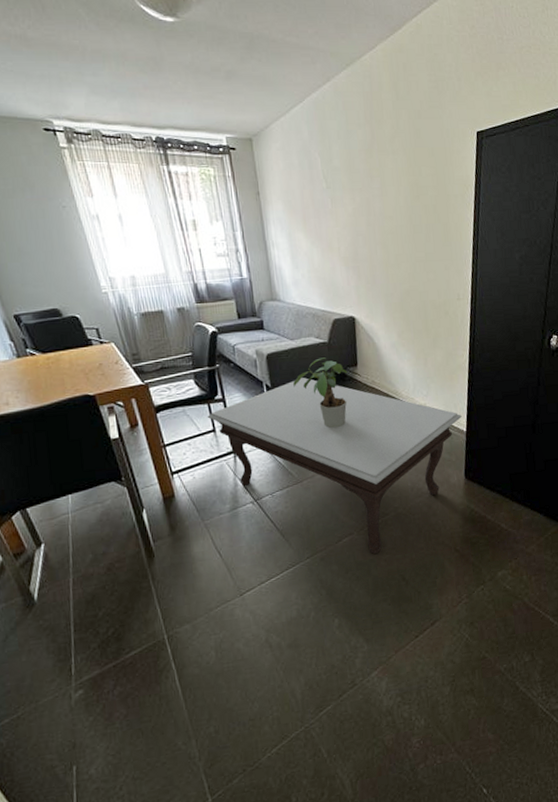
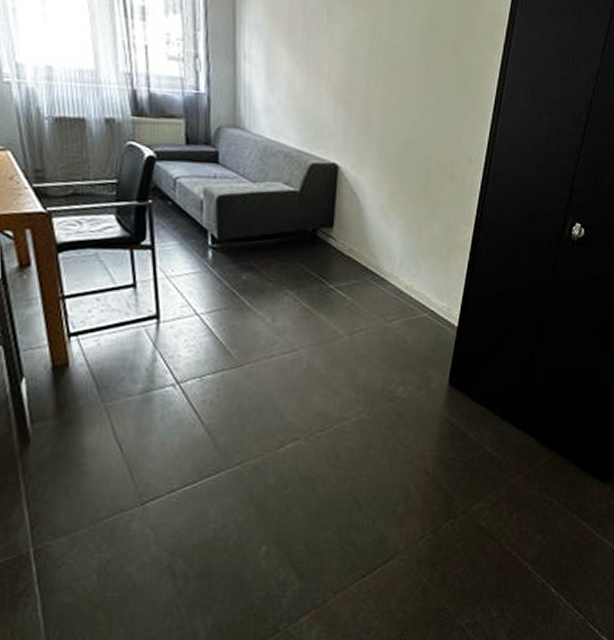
coffee table: present [207,378,462,555] -> none [127,232,455,468]
potted plant: present [293,357,347,429] -> none [248,210,319,303]

